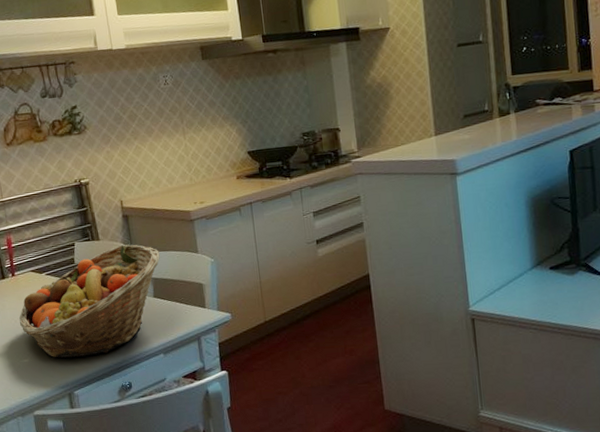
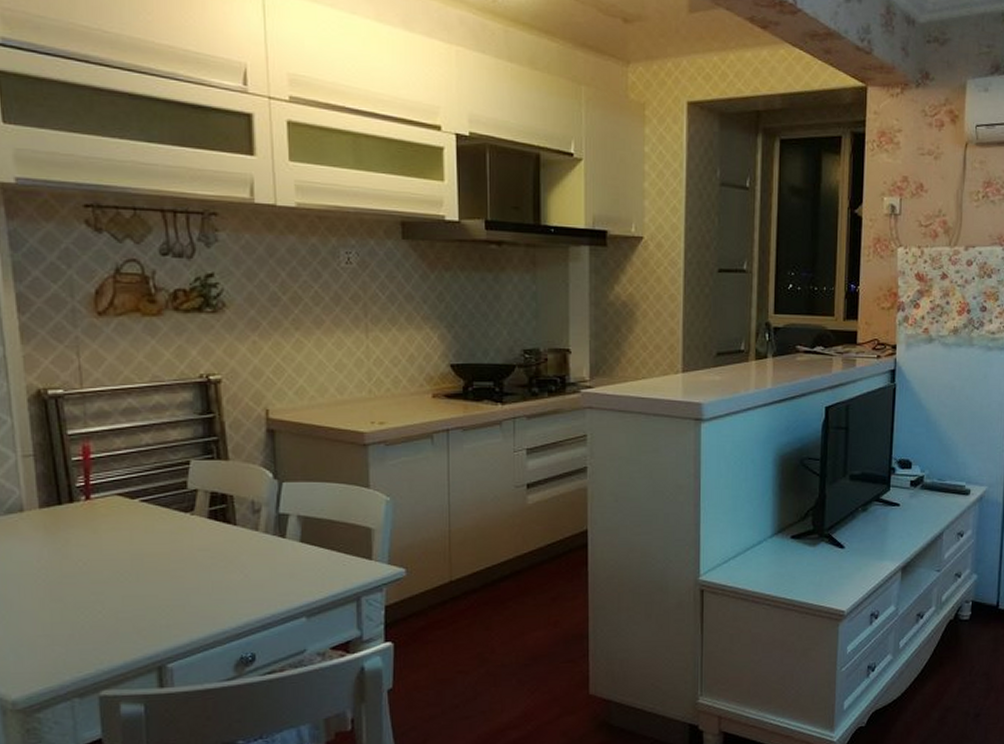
fruit basket: present [19,244,160,358] -> none [91,469,315,618]

